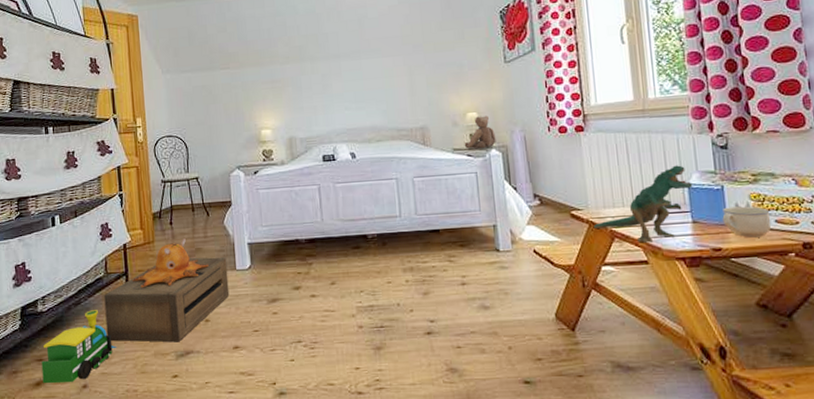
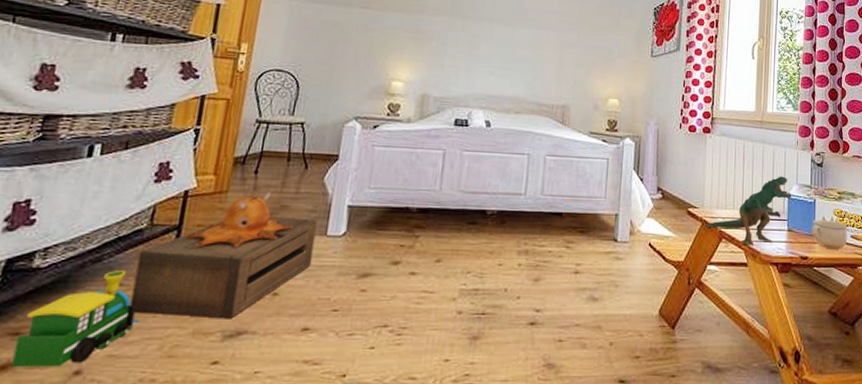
teddy bear: present [464,115,496,150] -> none [601,103,632,137]

